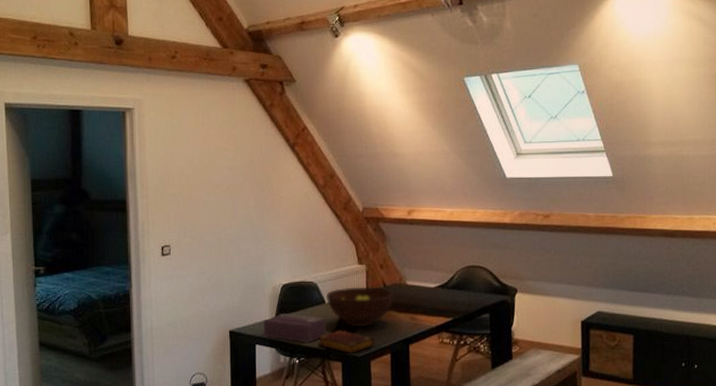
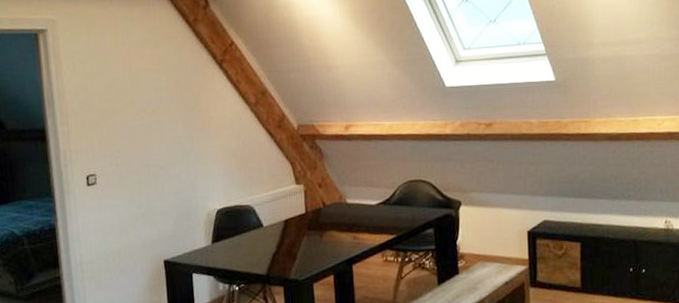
tissue box: present [264,313,326,344] -> none [199,239,266,270]
book: present [317,330,375,354] -> none [257,253,317,277]
fruit bowl: present [327,287,395,328] -> none [264,207,335,250]

